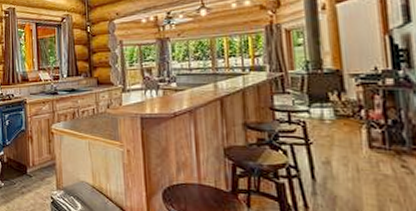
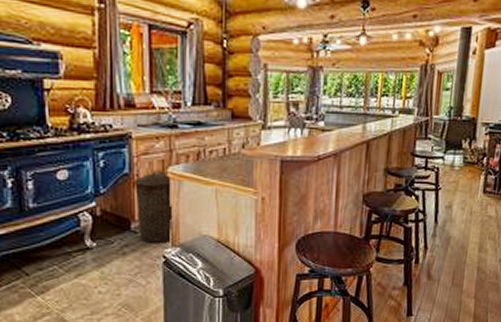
trash can: none [29,127,58,186] -> present [135,169,173,243]

